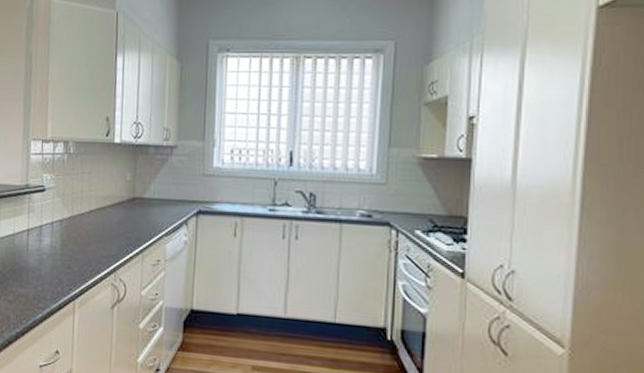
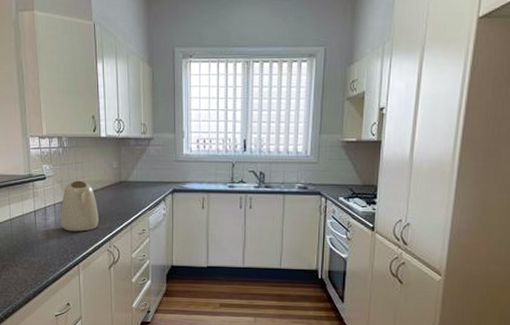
kettle: none [58,194,104,259] -> present [61,181,99,232]

